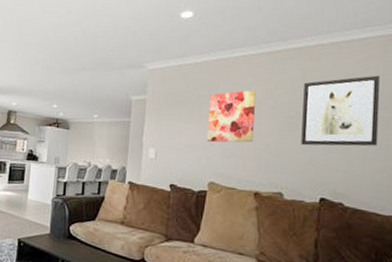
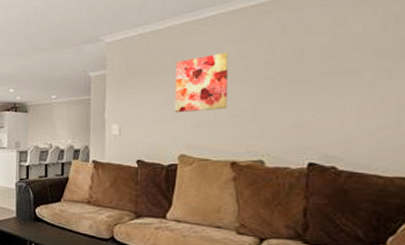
wall art: present [301,75,381,146] -> none [283,20,380,107]

